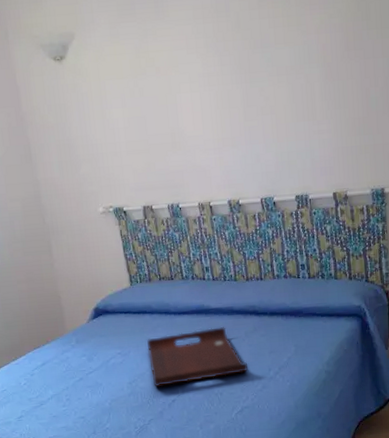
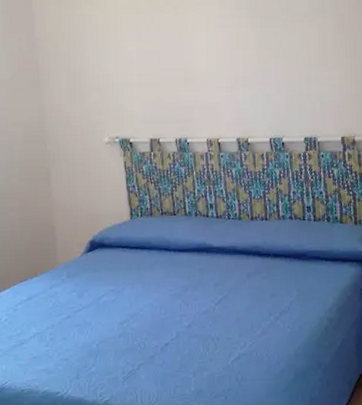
serving tray: present [147,326,248,388] -> none [142,266,248,329]

